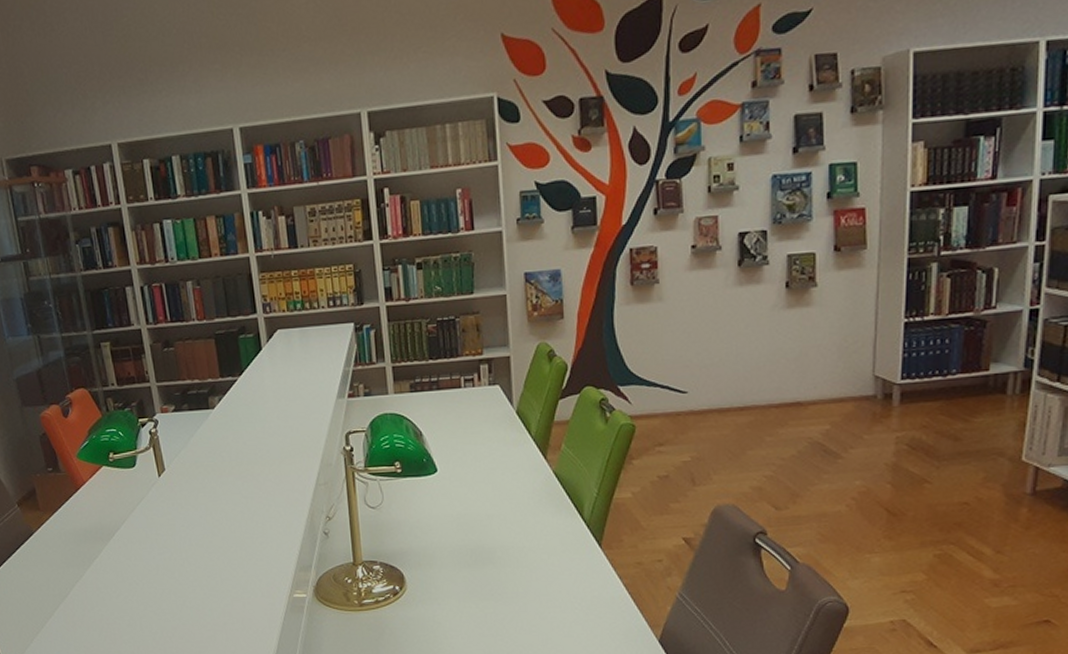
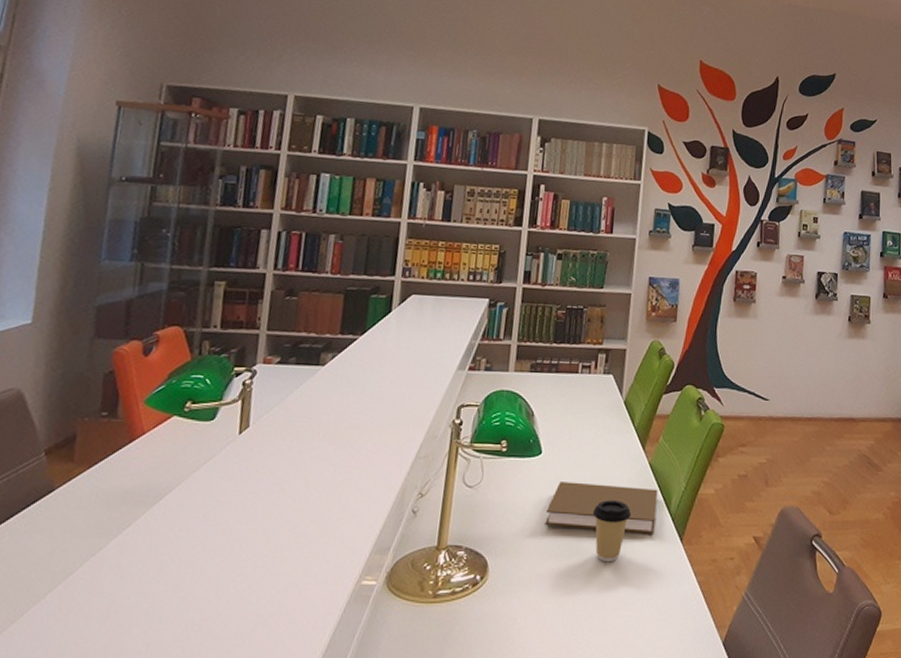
book: none [452,496,569,542] -> present [545,481,658,534]
coffee cup: none [499,511,542,570] -> present [592,500,632,563]

